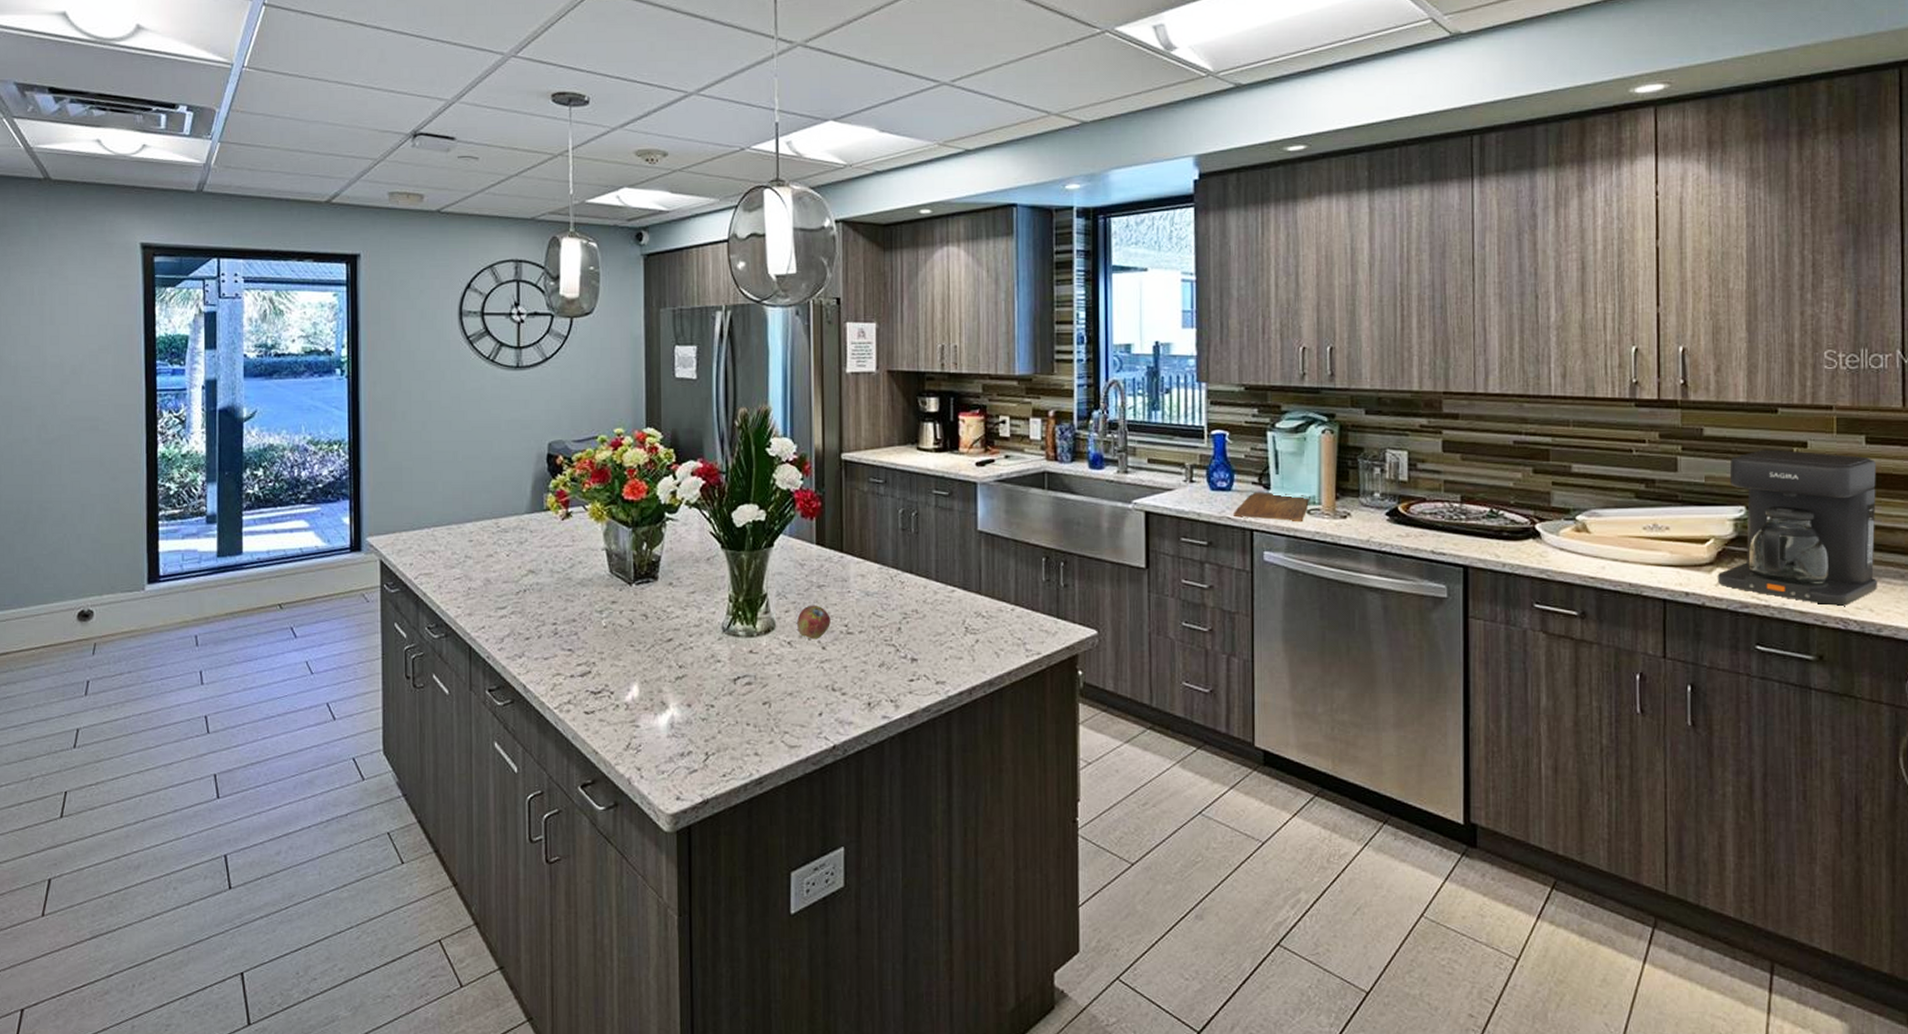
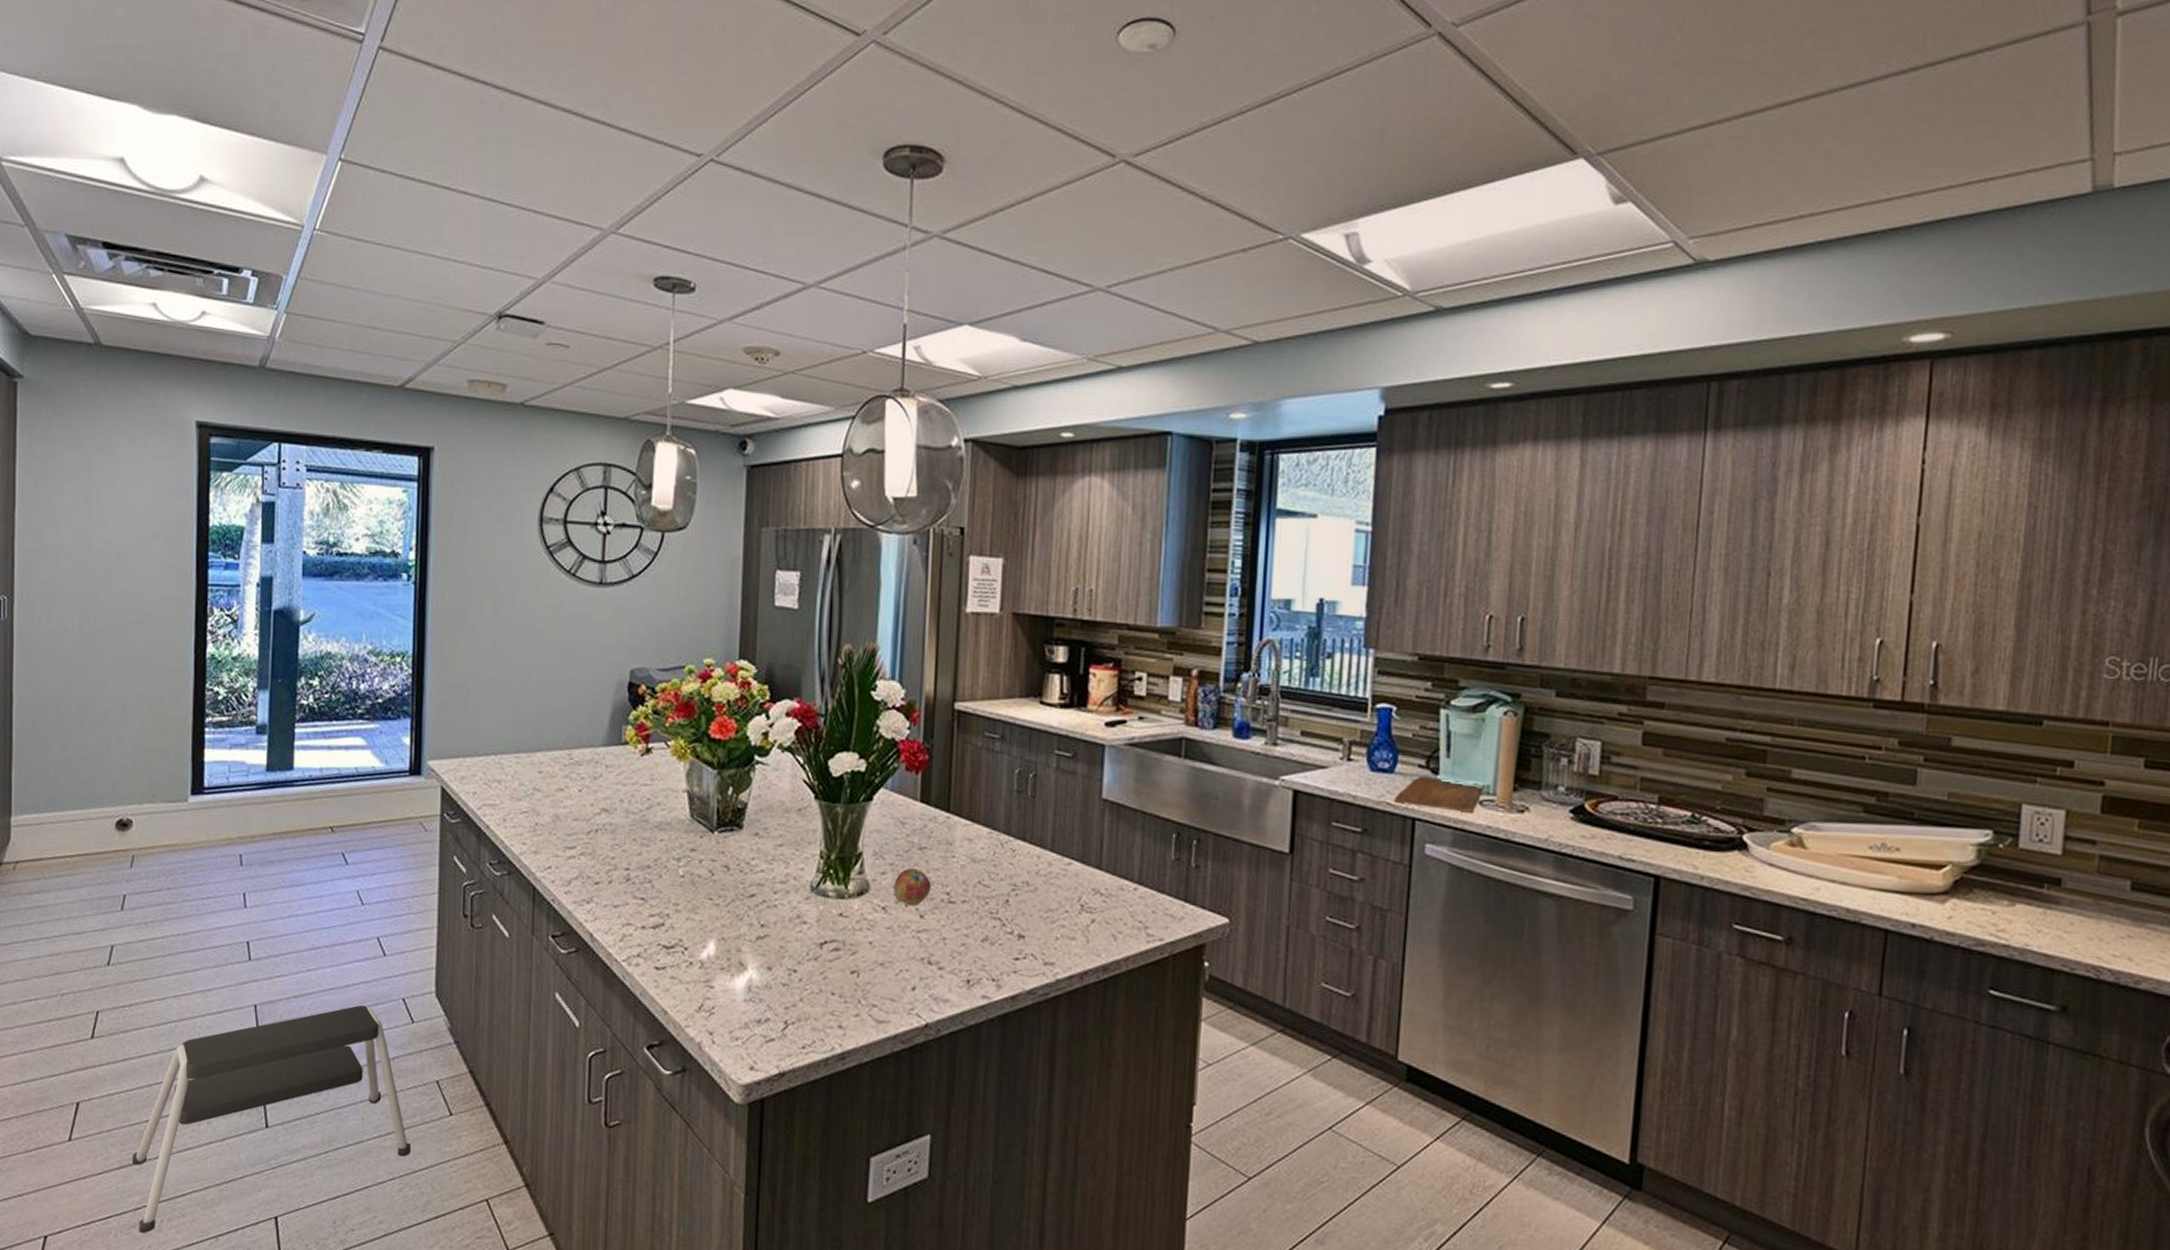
step stool: none [102,767,366,998] -> present [131,1004,411,1233]
coffee maker: present [1718,449,1877,606] -> none [1951,766,2154,952]

